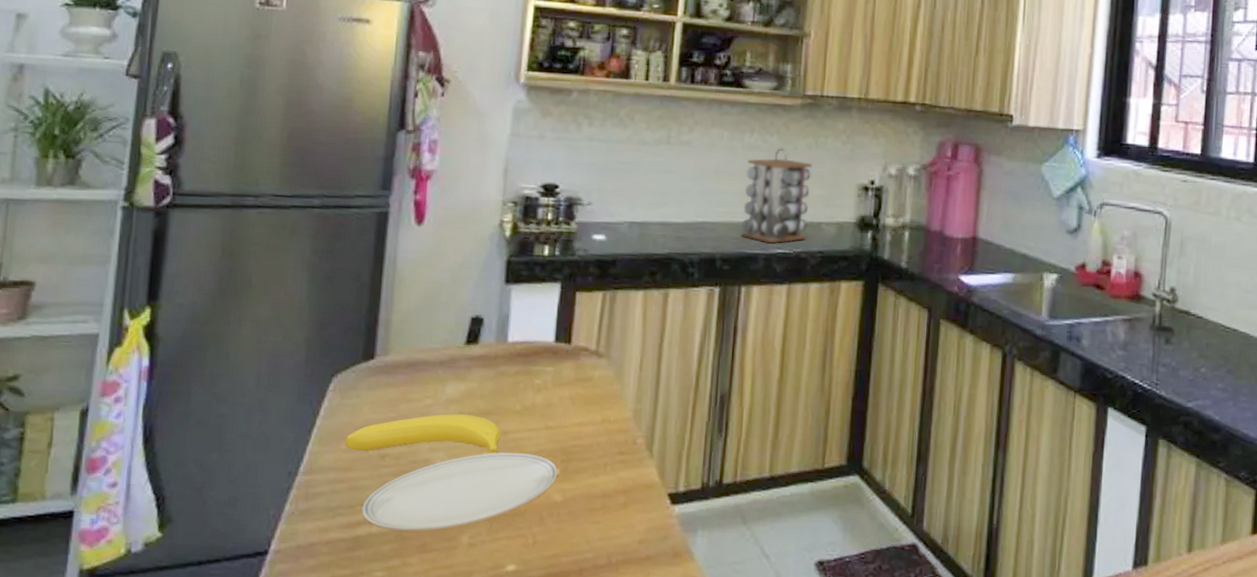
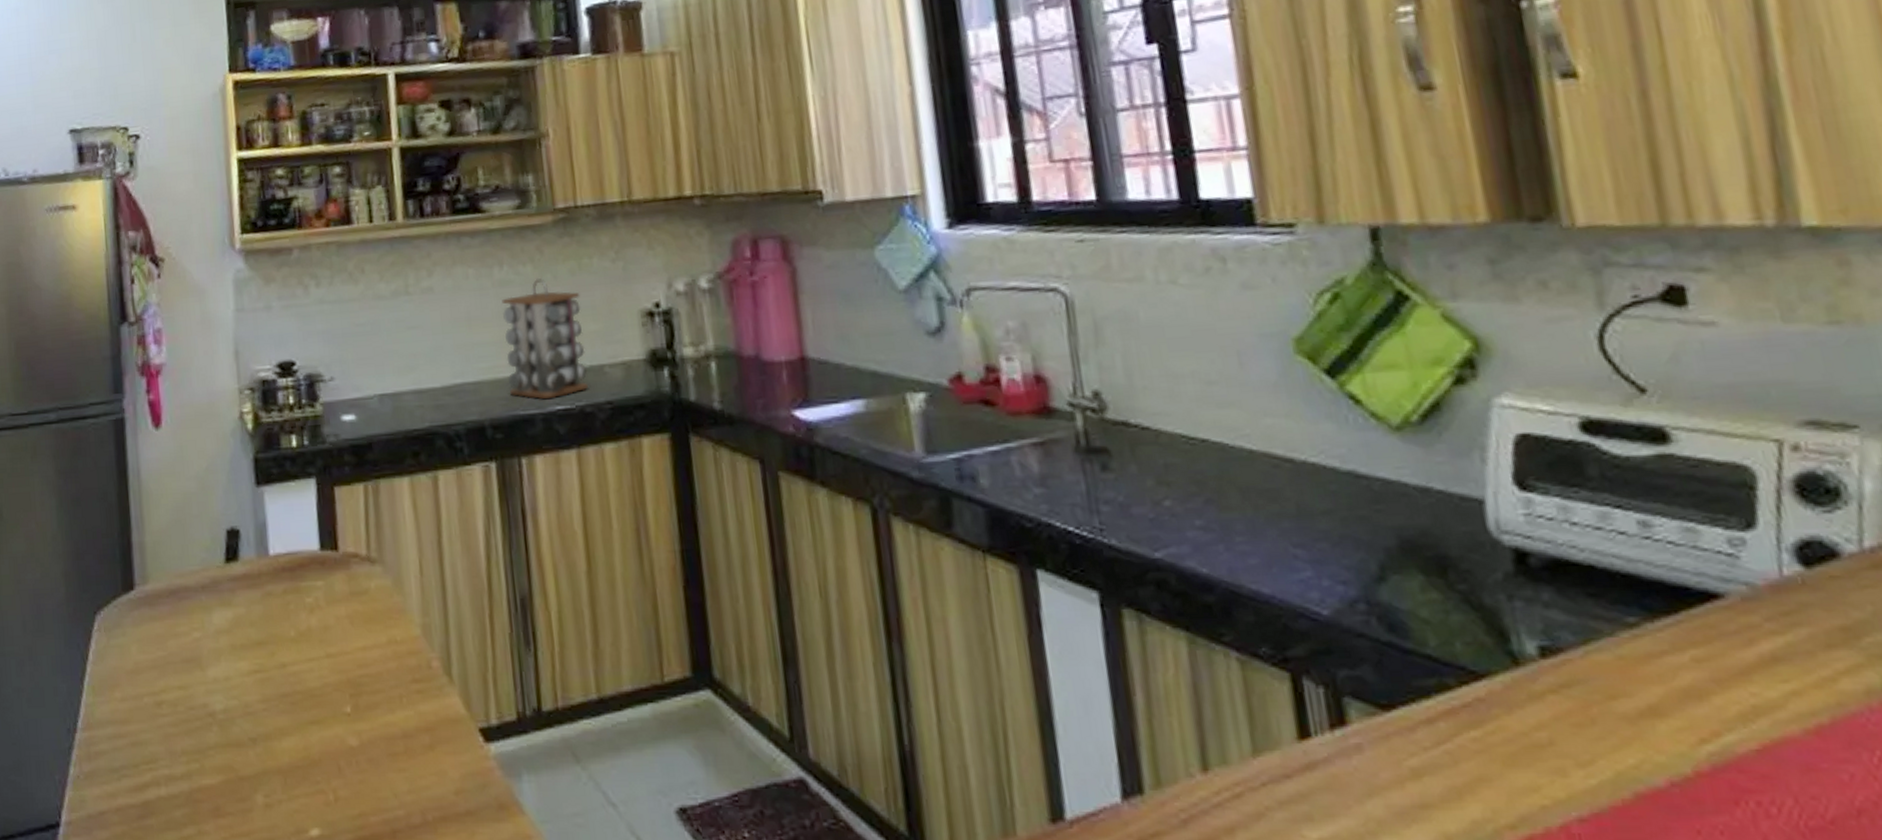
banana: present [345,413,501,455] -> none [118,646,280,699]
plate: present [362,452,558,532] -> none [146,688,348,793]

